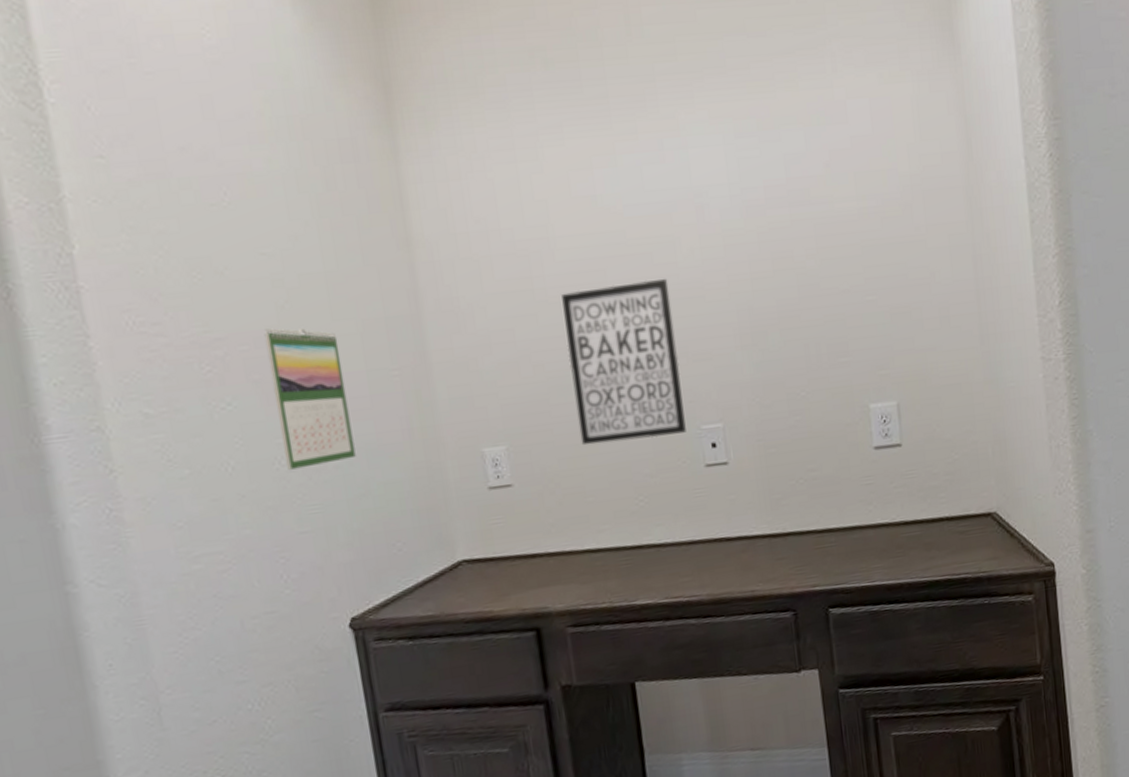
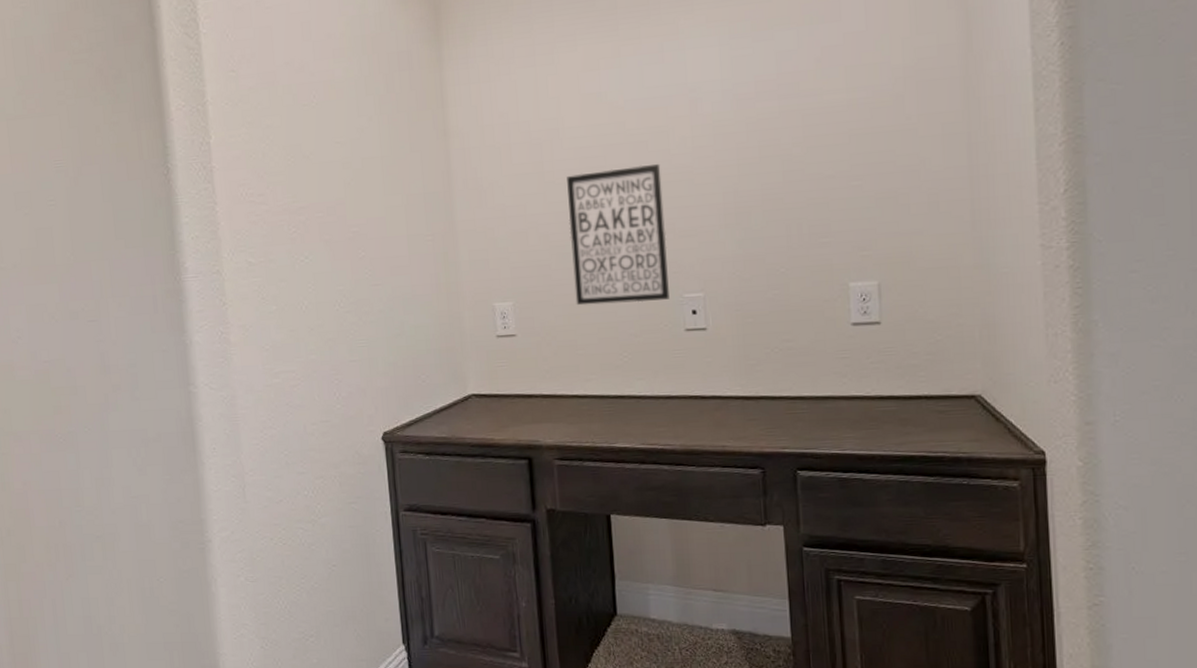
calendar: present [264,328,356,470] -> none [334,200,395,311]

